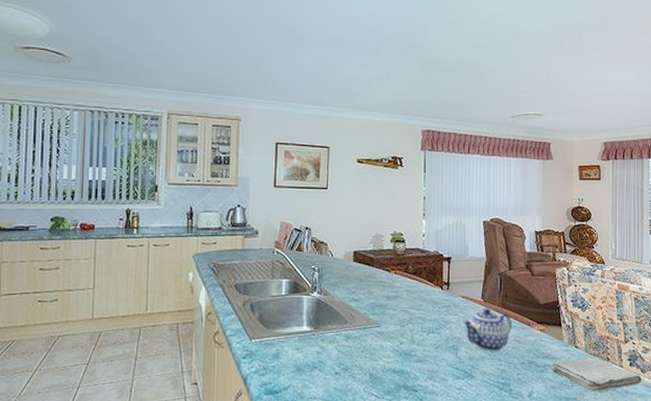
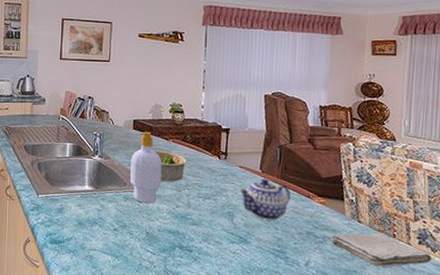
soap bottle: none [351,263,384,342] -> present [130,131,162,204]
bowl: none [375,284,409,316] -> present [153,151,187,181]

